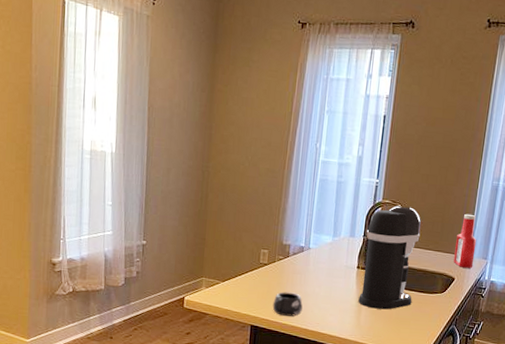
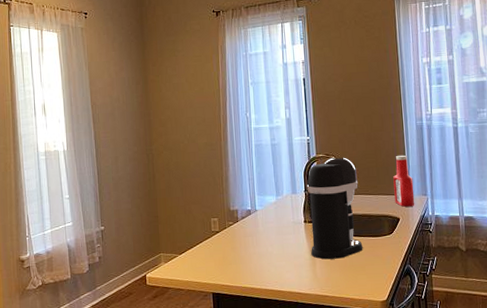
mug: present [272,292,303,317] -> none [230,255,259,279]

